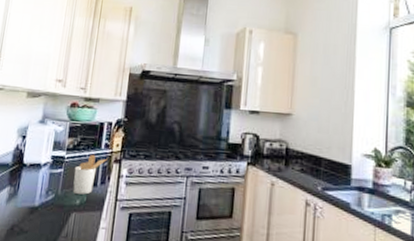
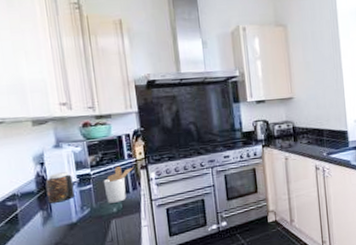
jar: none [18,149,47,181] -> present [45,172,75,203]

